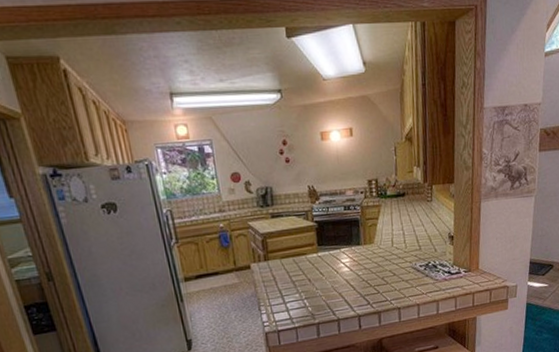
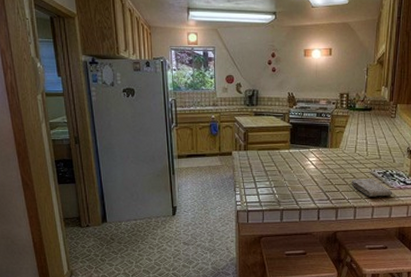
washcloth: none [391,272,438,294] -> present [351,178,393,197]

